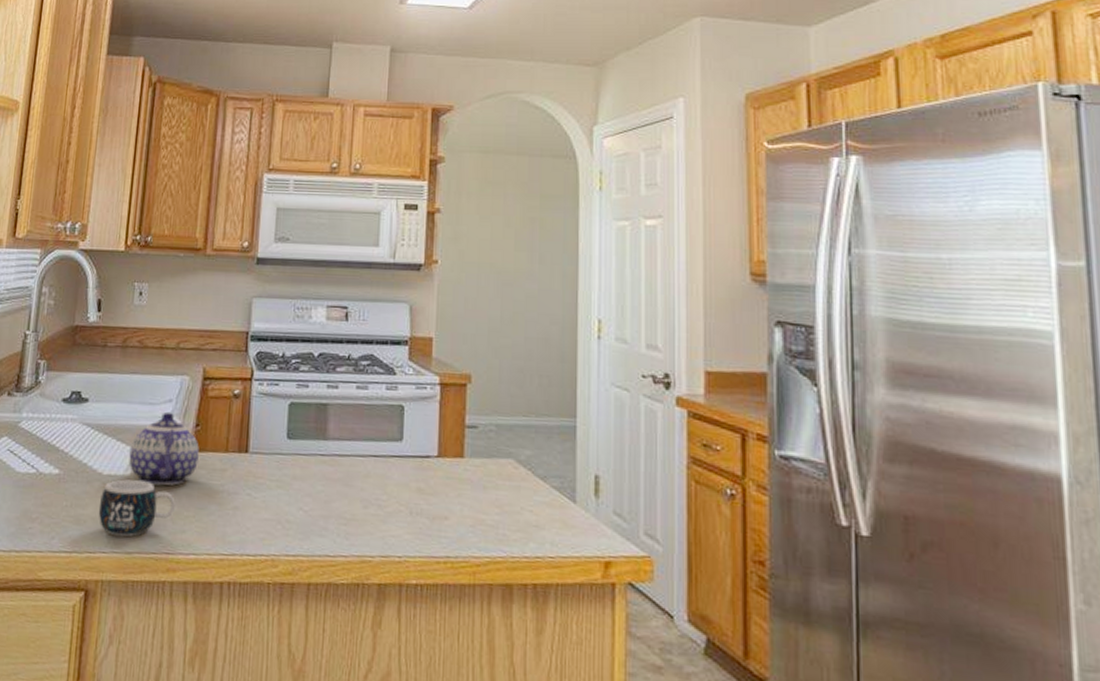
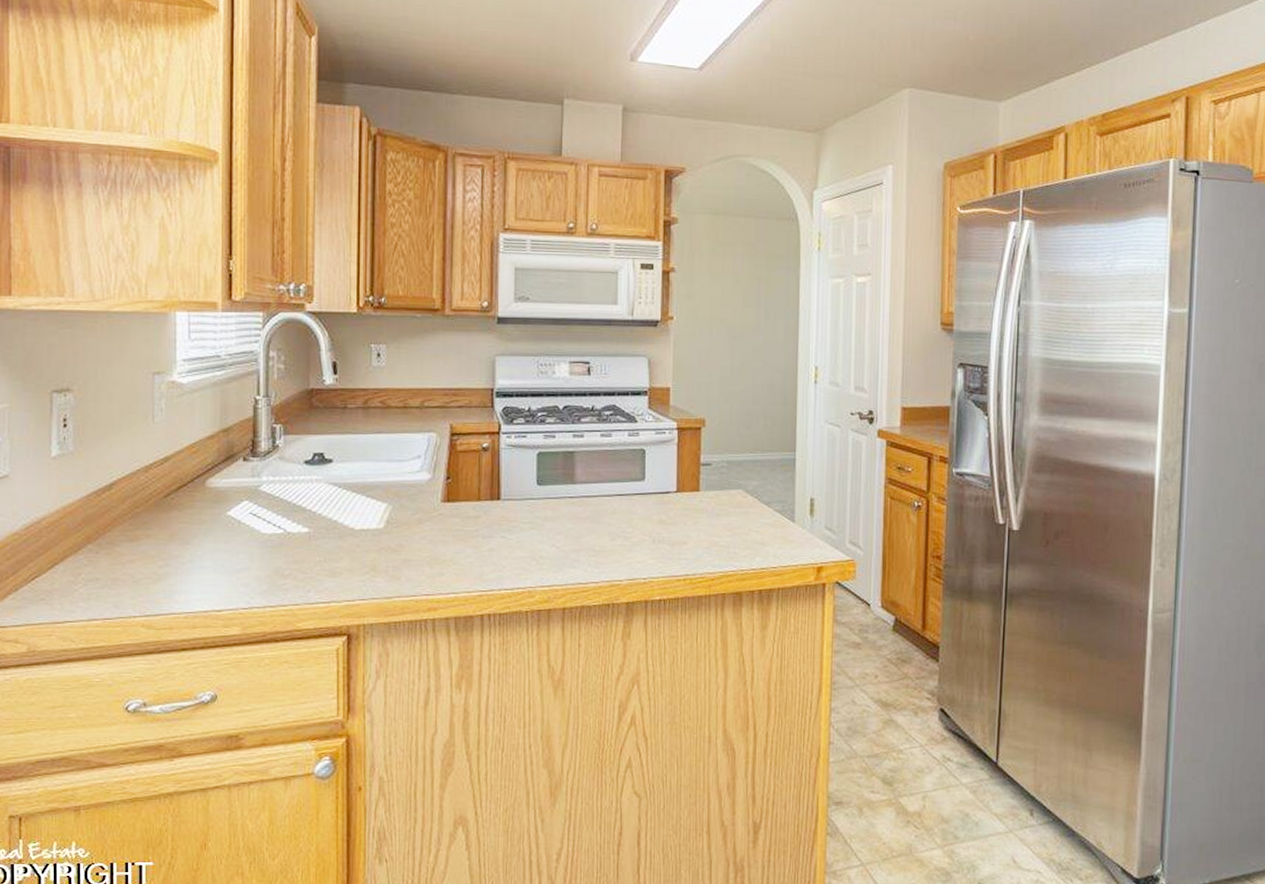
mug: present [98,479,177,537] -> none [354,532,433,584]
teapot: present [129,411,199,486] -> none [381,467,451,535]

